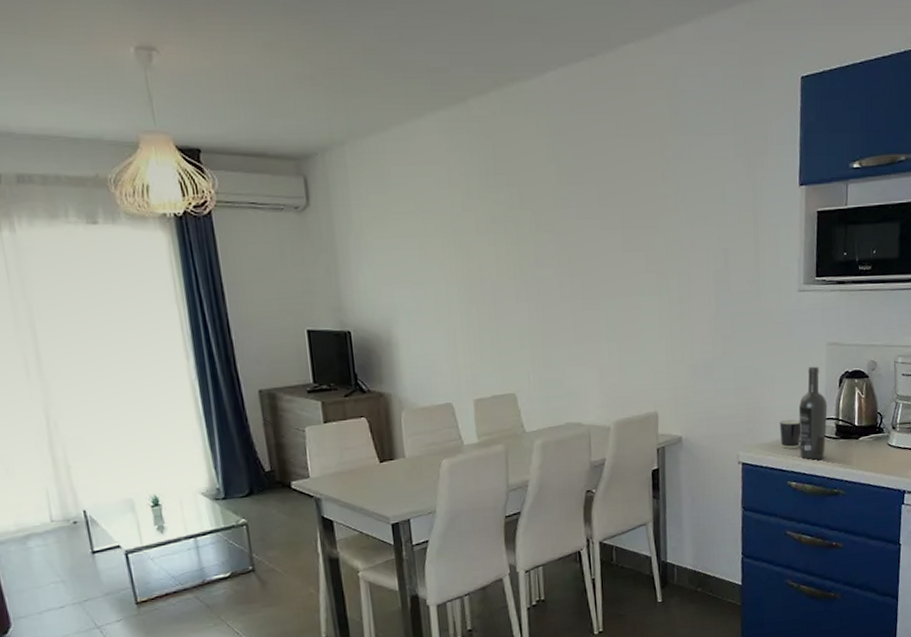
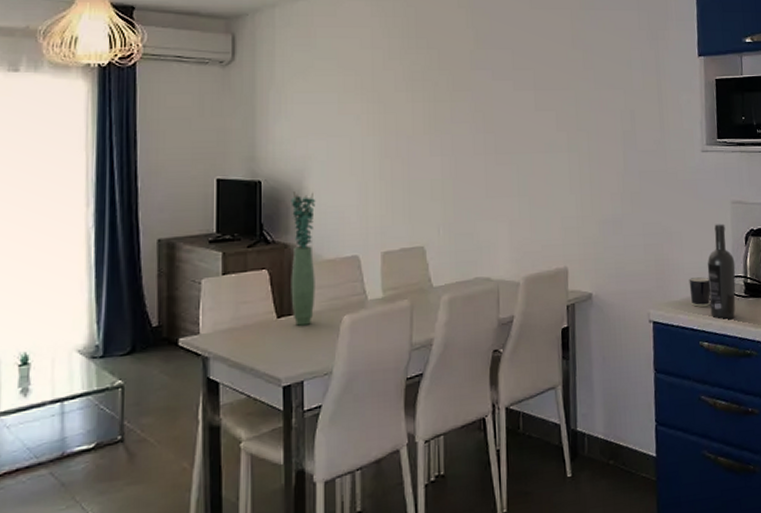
vase: none [381,341,414,470] -> present [291,191,316,326]

